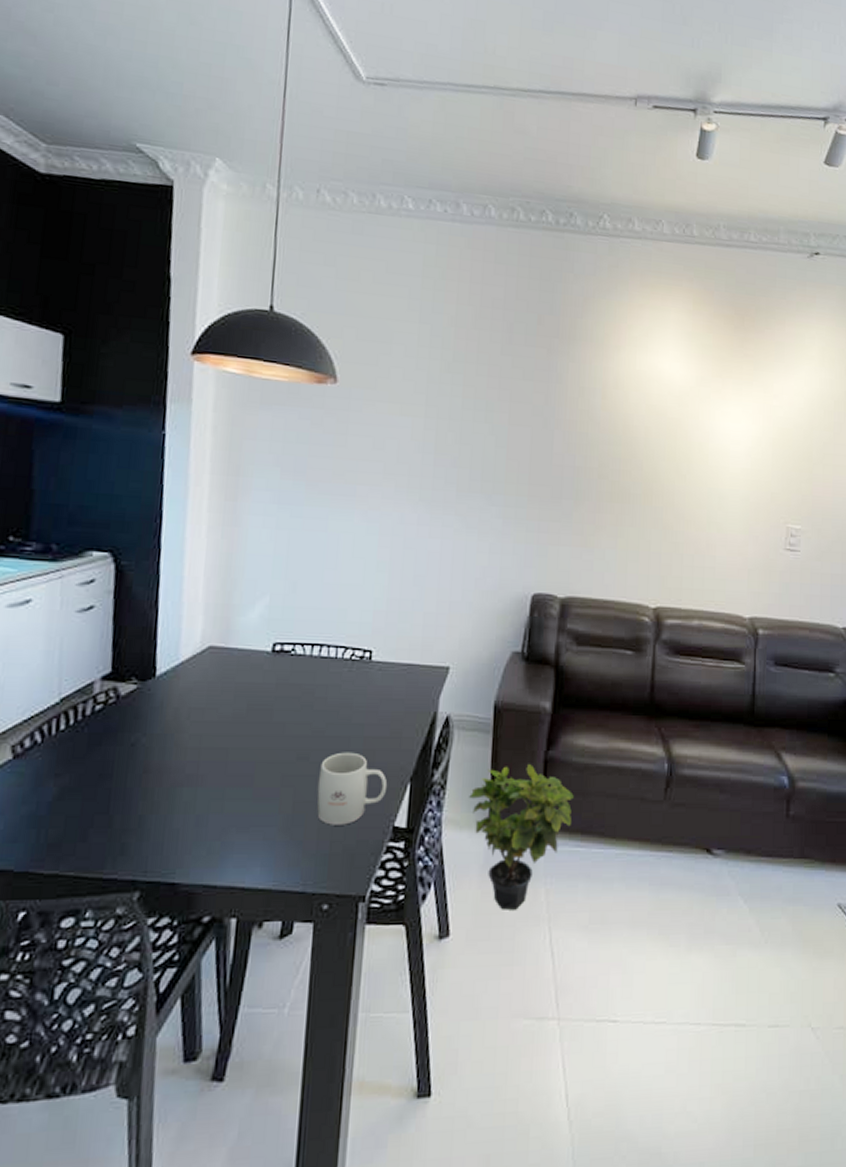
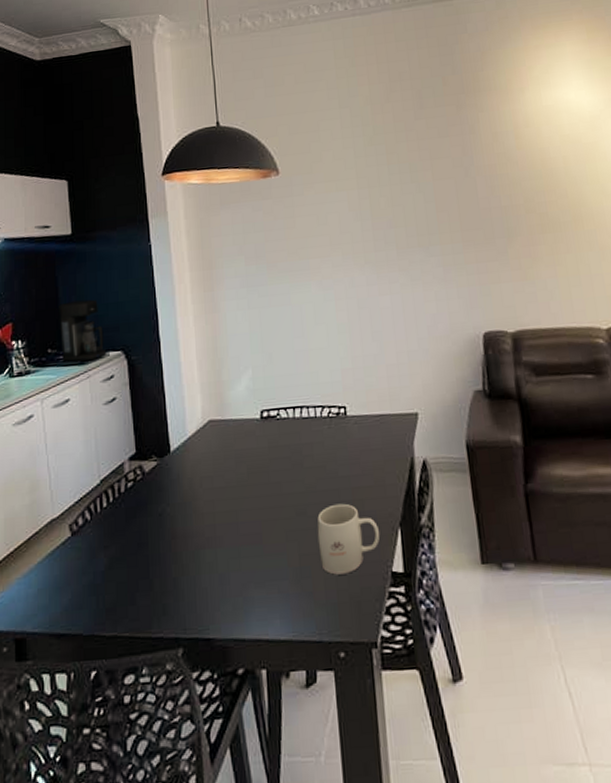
coffee maker: none [27,483,89,559] -> present [59,299,106,363]
potted plant: present [469,764,574,910] -> none [458,499,564,650]

